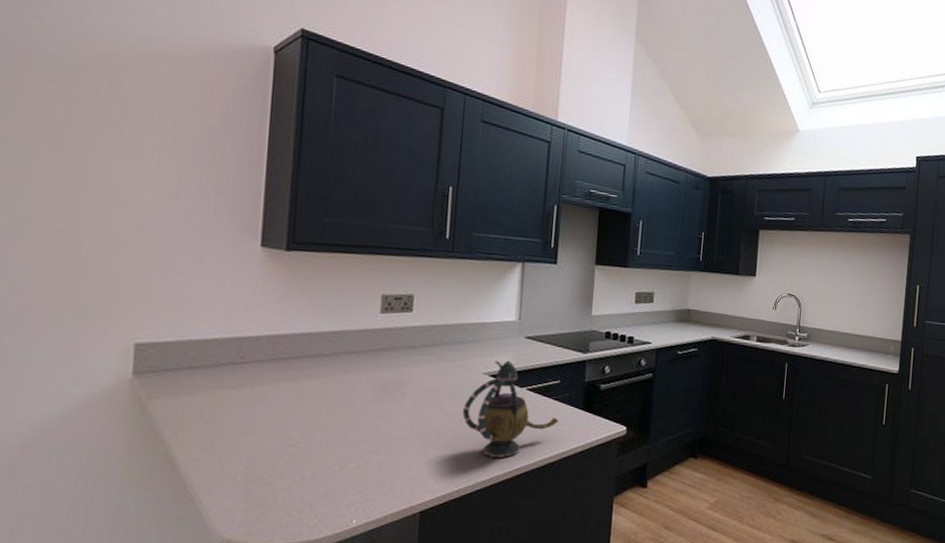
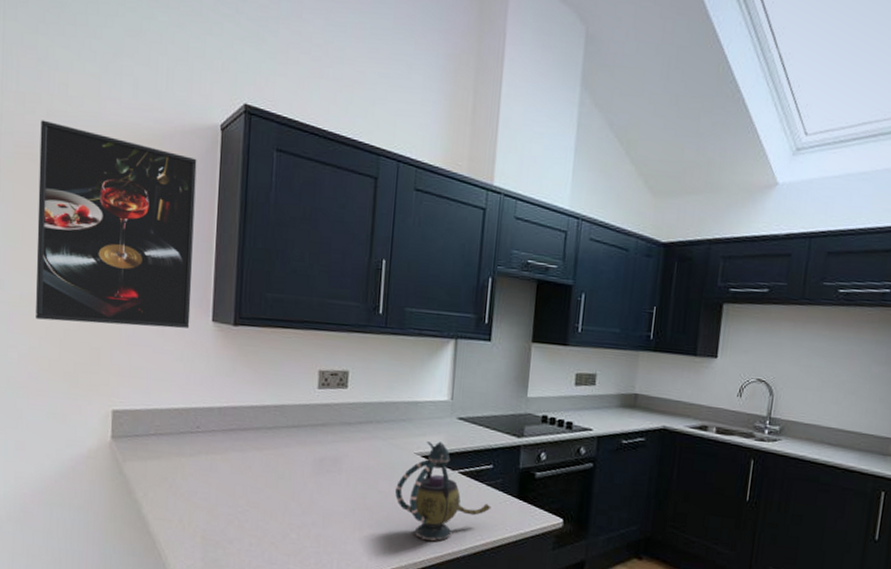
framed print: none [35,27,246,254] -> present [36,120,197,329]

